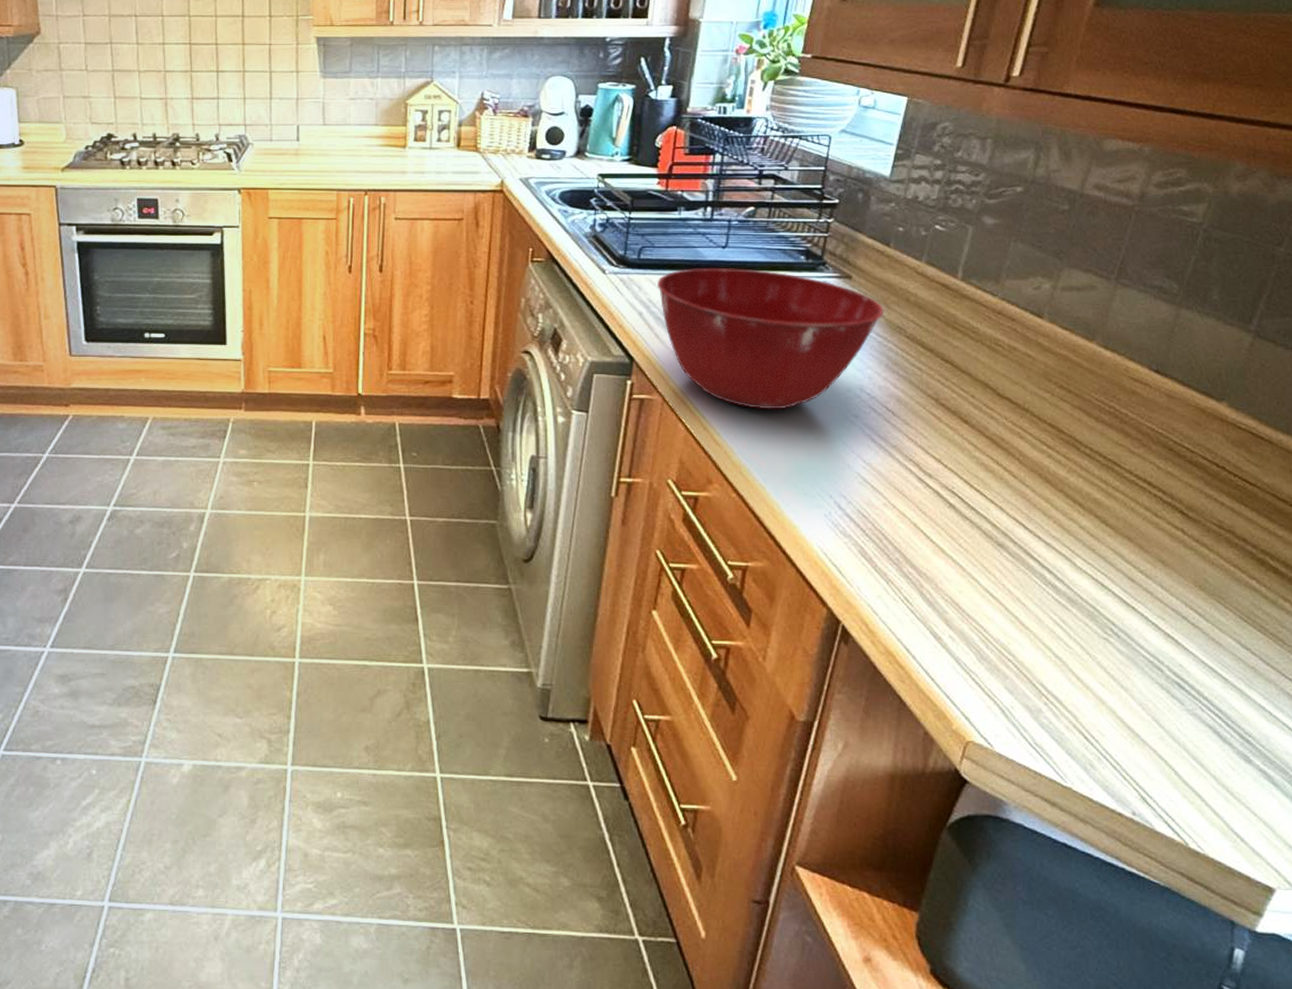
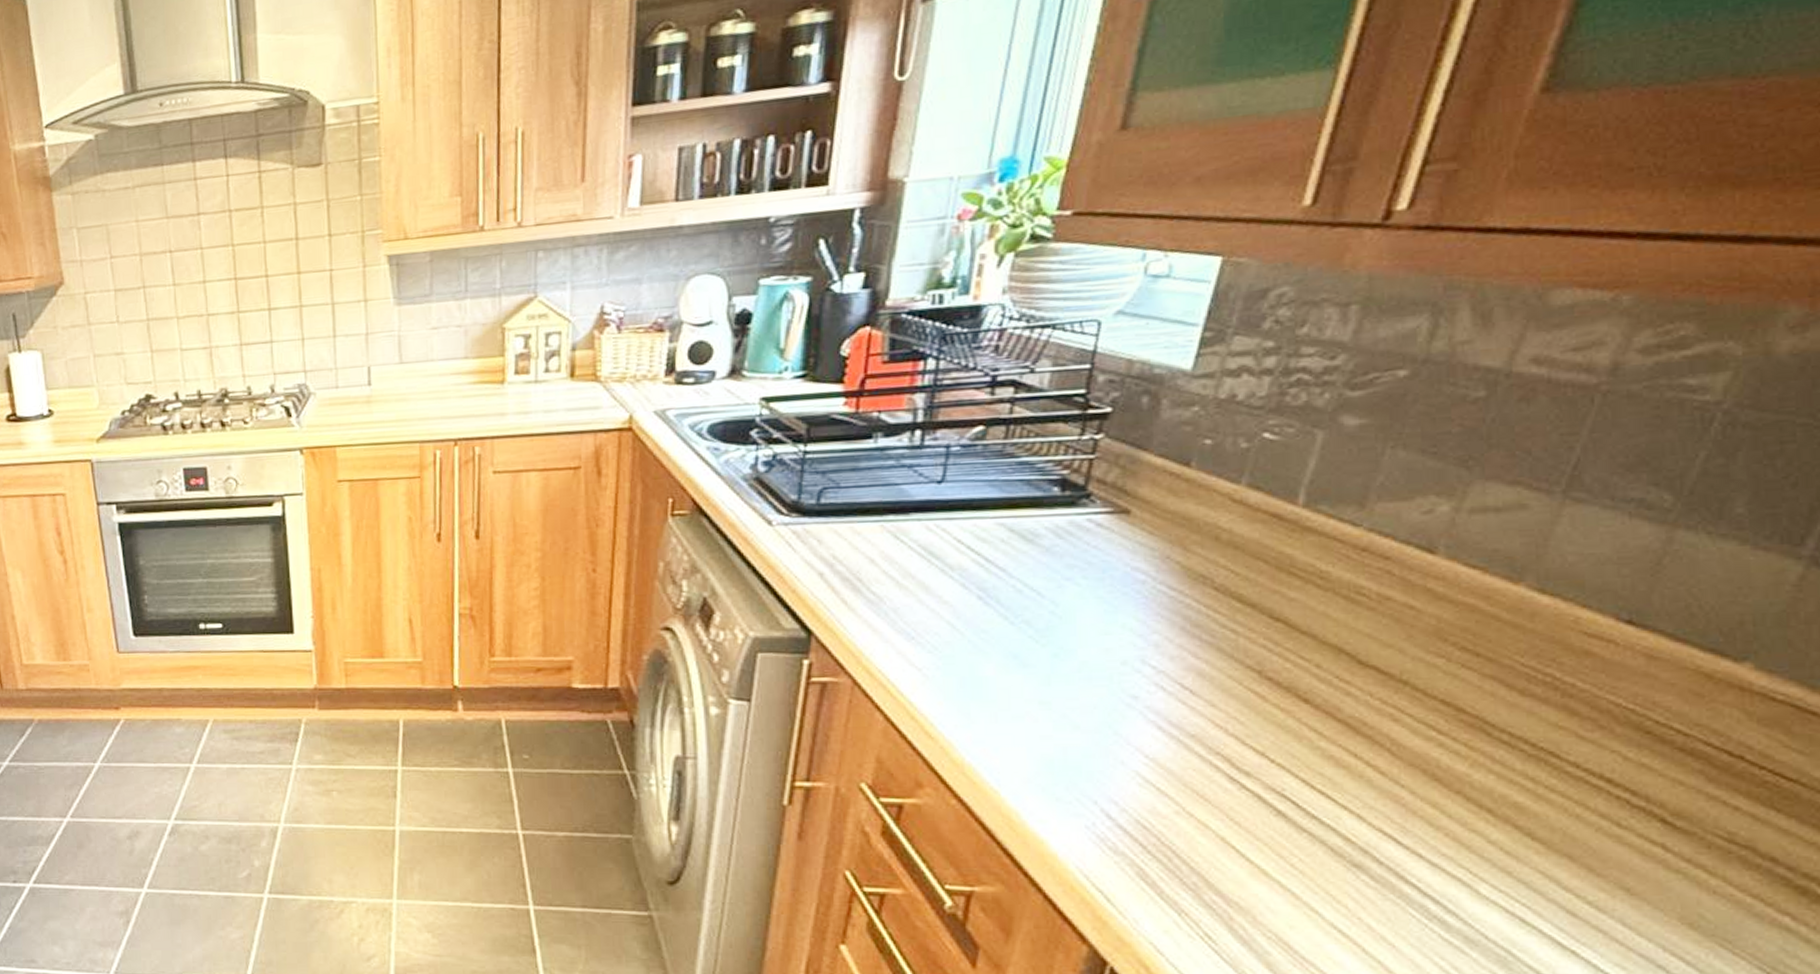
mixing bowl: present [657,268,884,410] -> none [845,508,1180,692]

